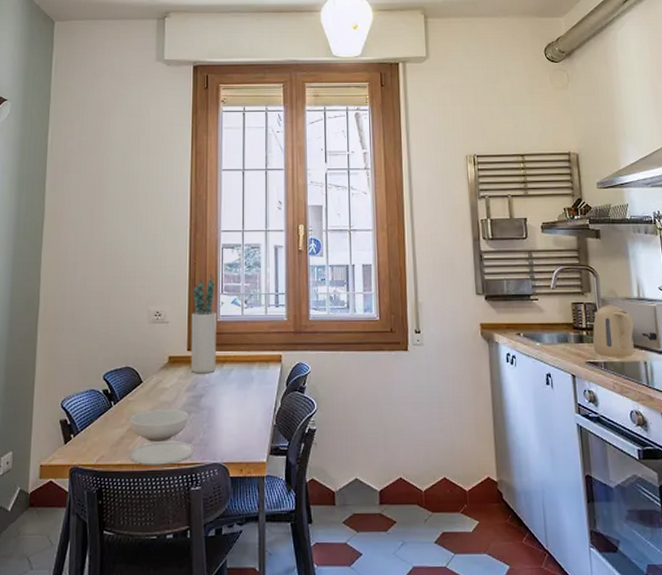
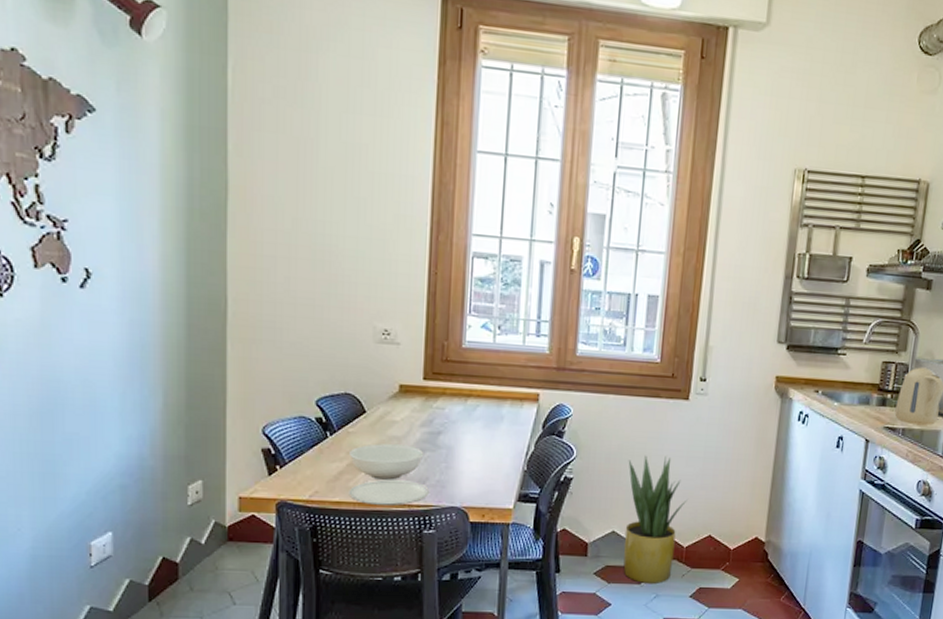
vase: present [190,274,216,374] -> none [427,288,462,409]
planter: none [362,403,420,530] -> present [623,455,688,583]

